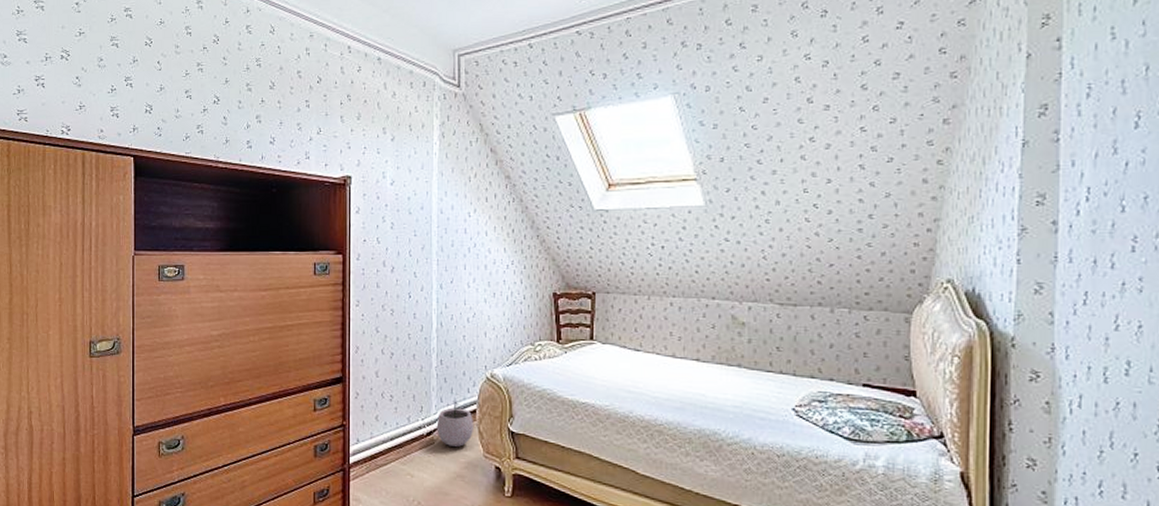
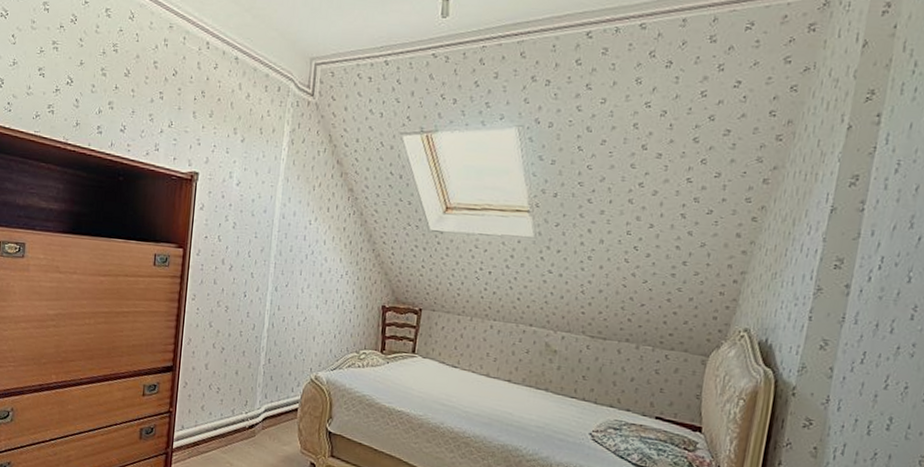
plant pot: present [436,399,473,447] -> none [258,397,295,441]

